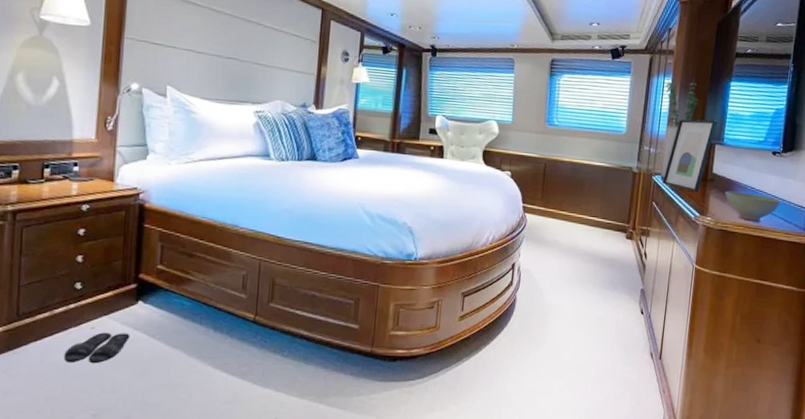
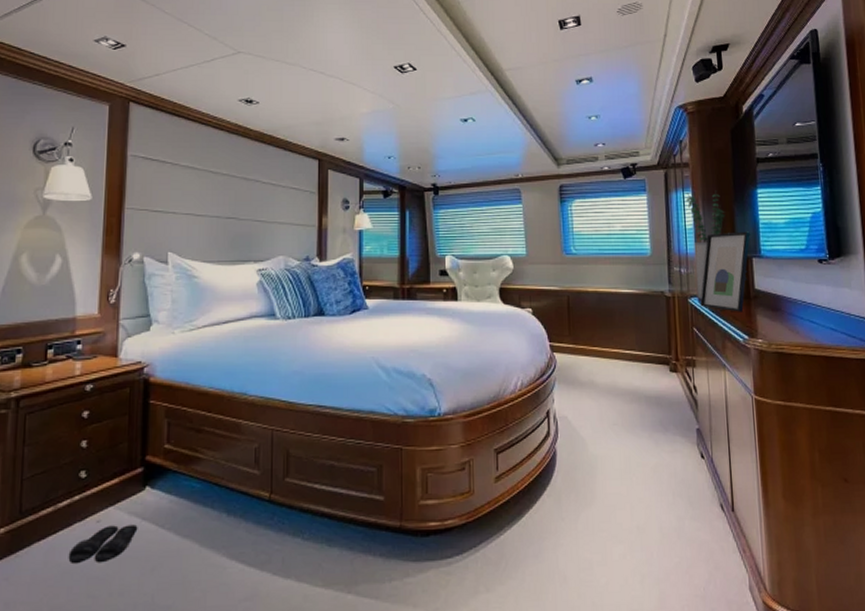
bowl: present [724,191,782,221] -> none [773,307,840,339]

